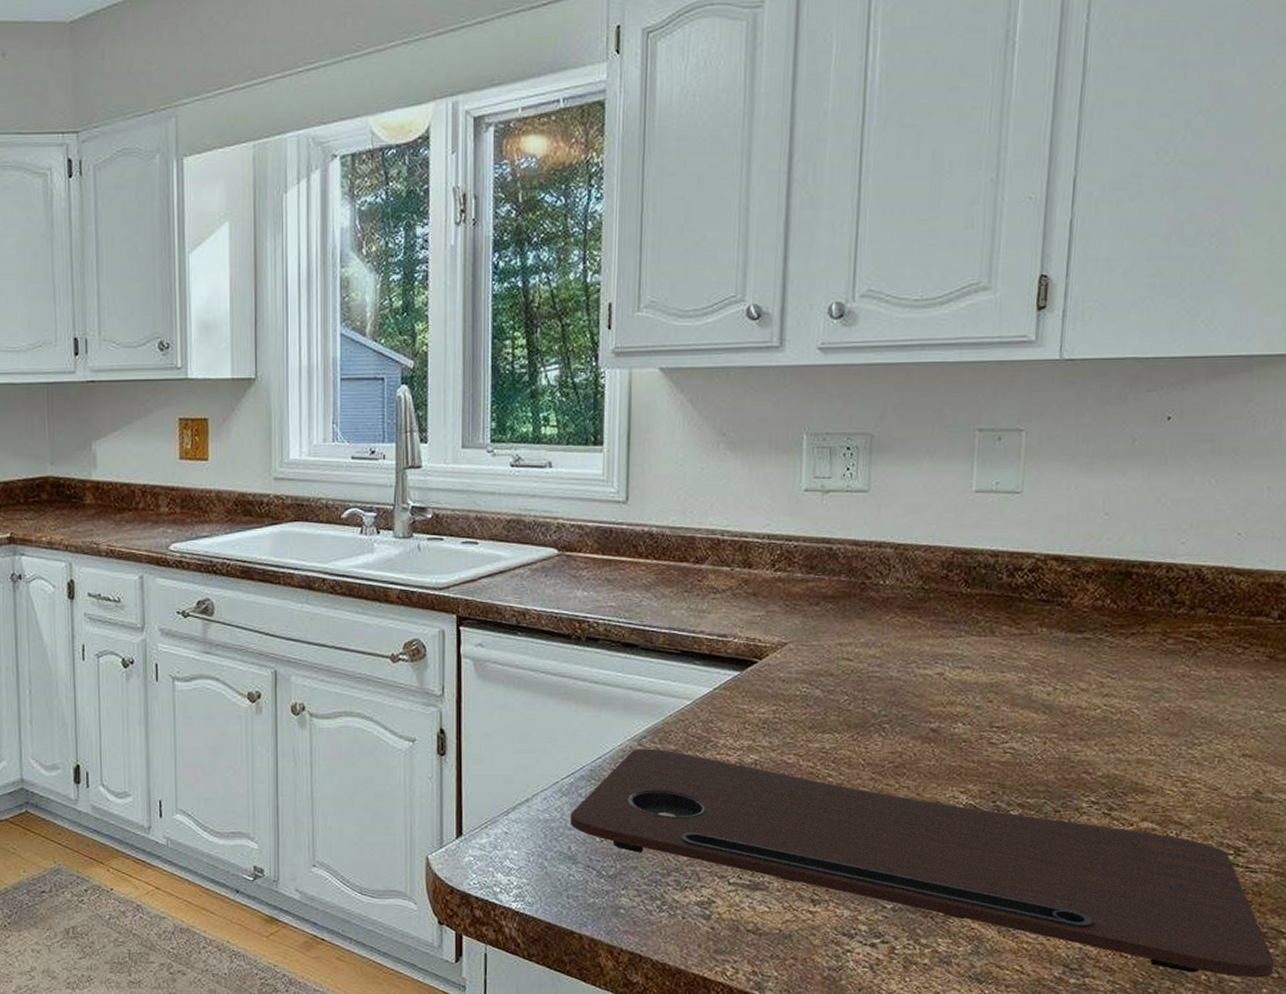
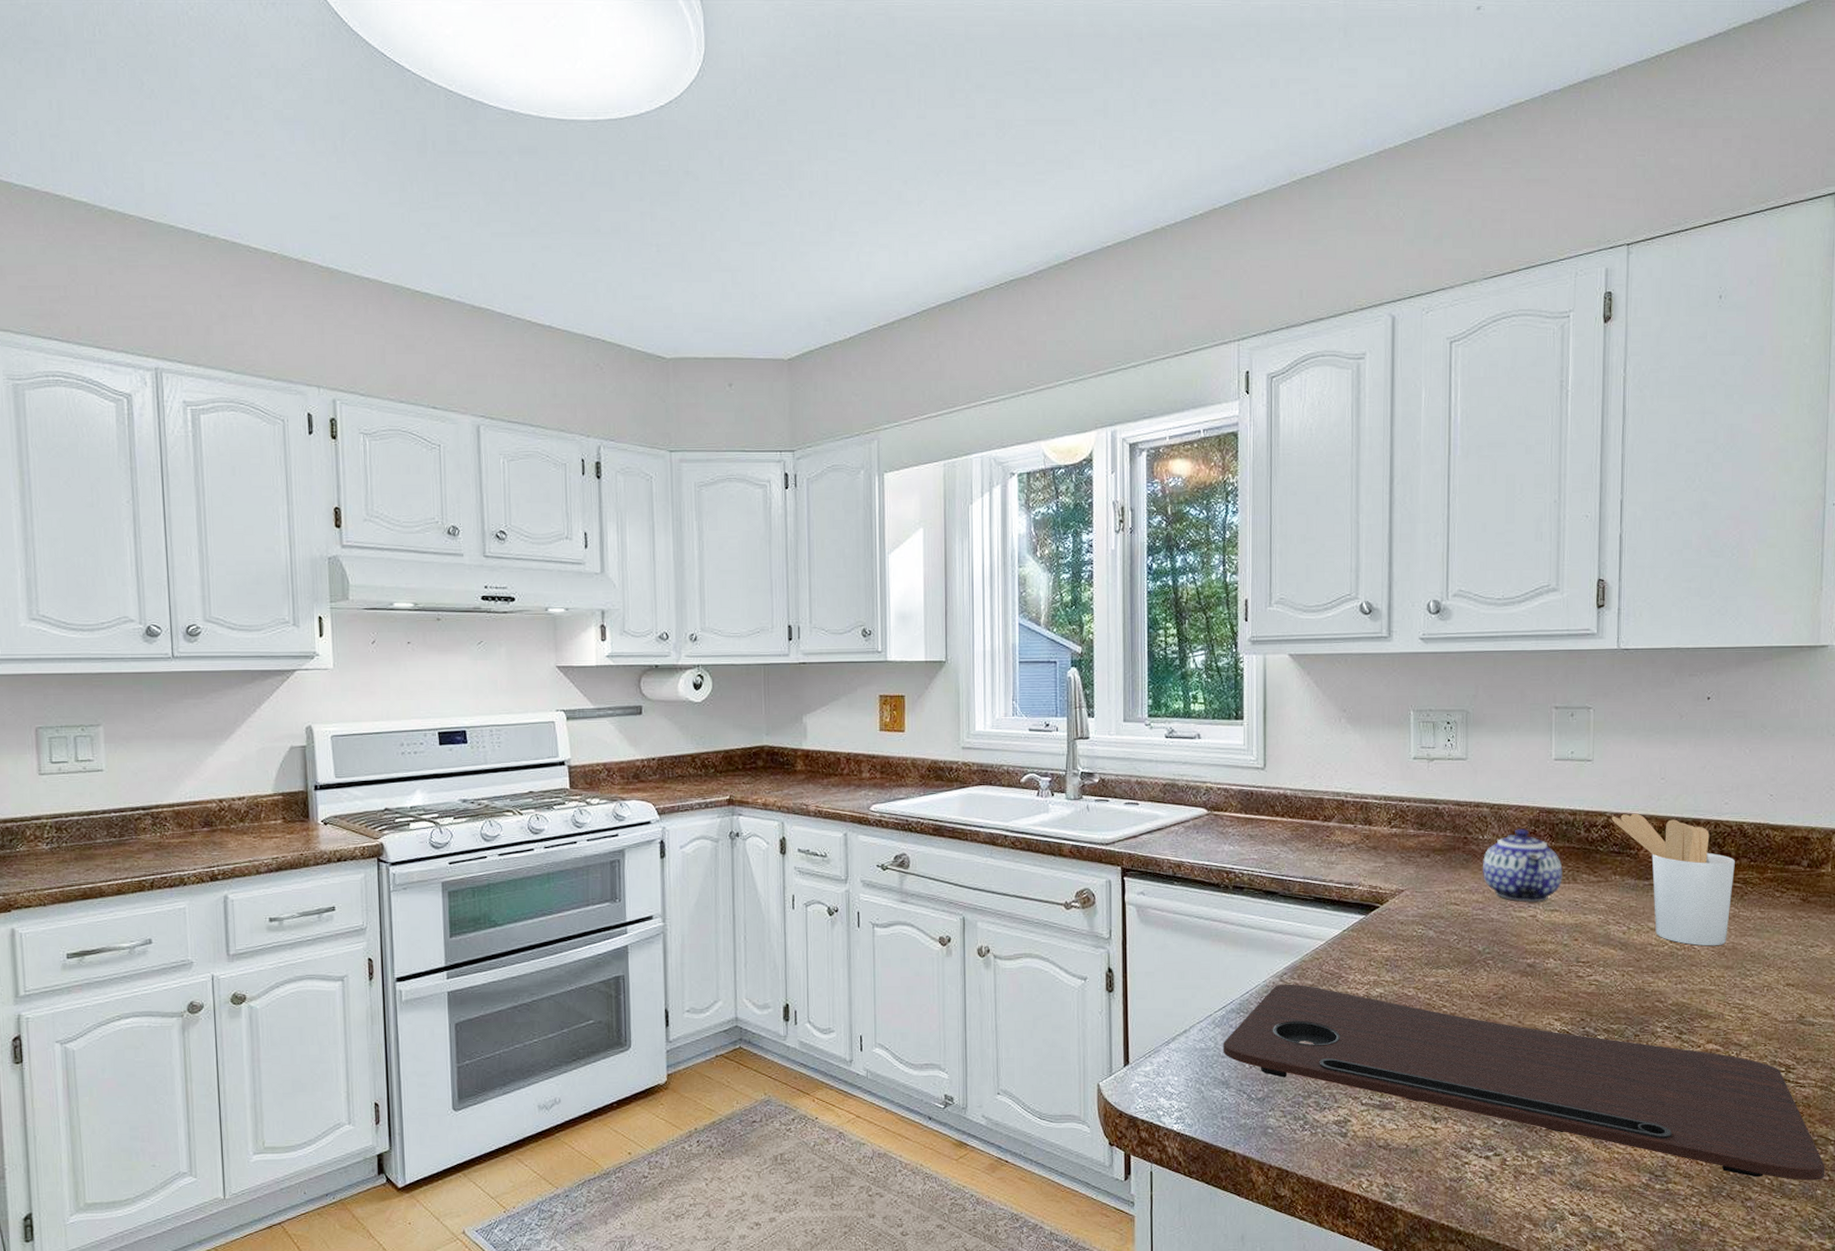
teapot: none [882,571,979,657] -> present [1483,828,1563,902]
utensil holder: none [1040,554,1189,710] -> present [1611,813,1735,946]

